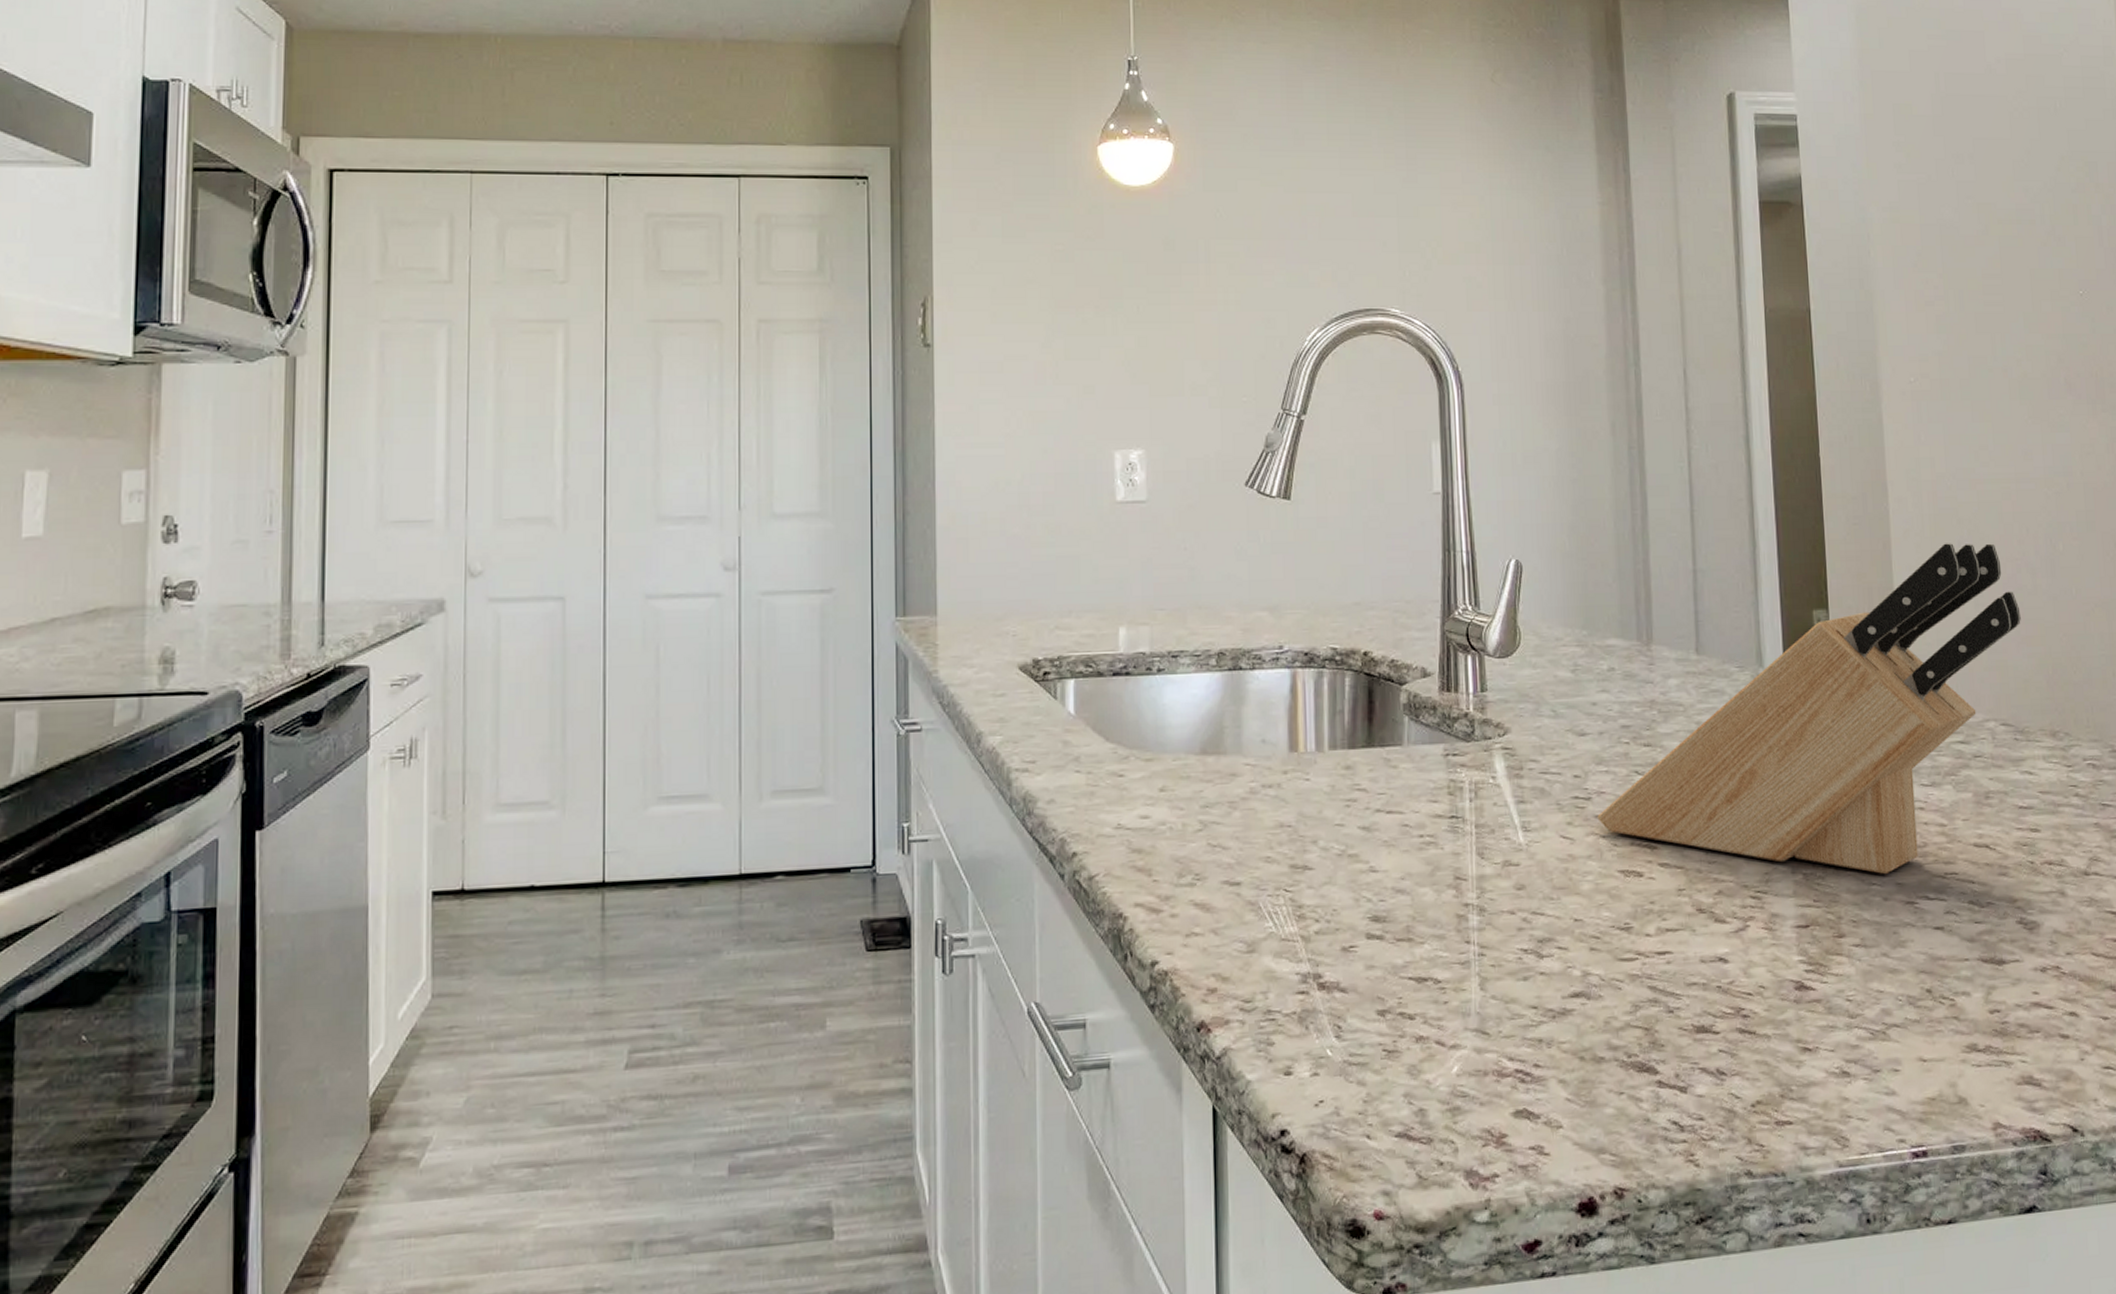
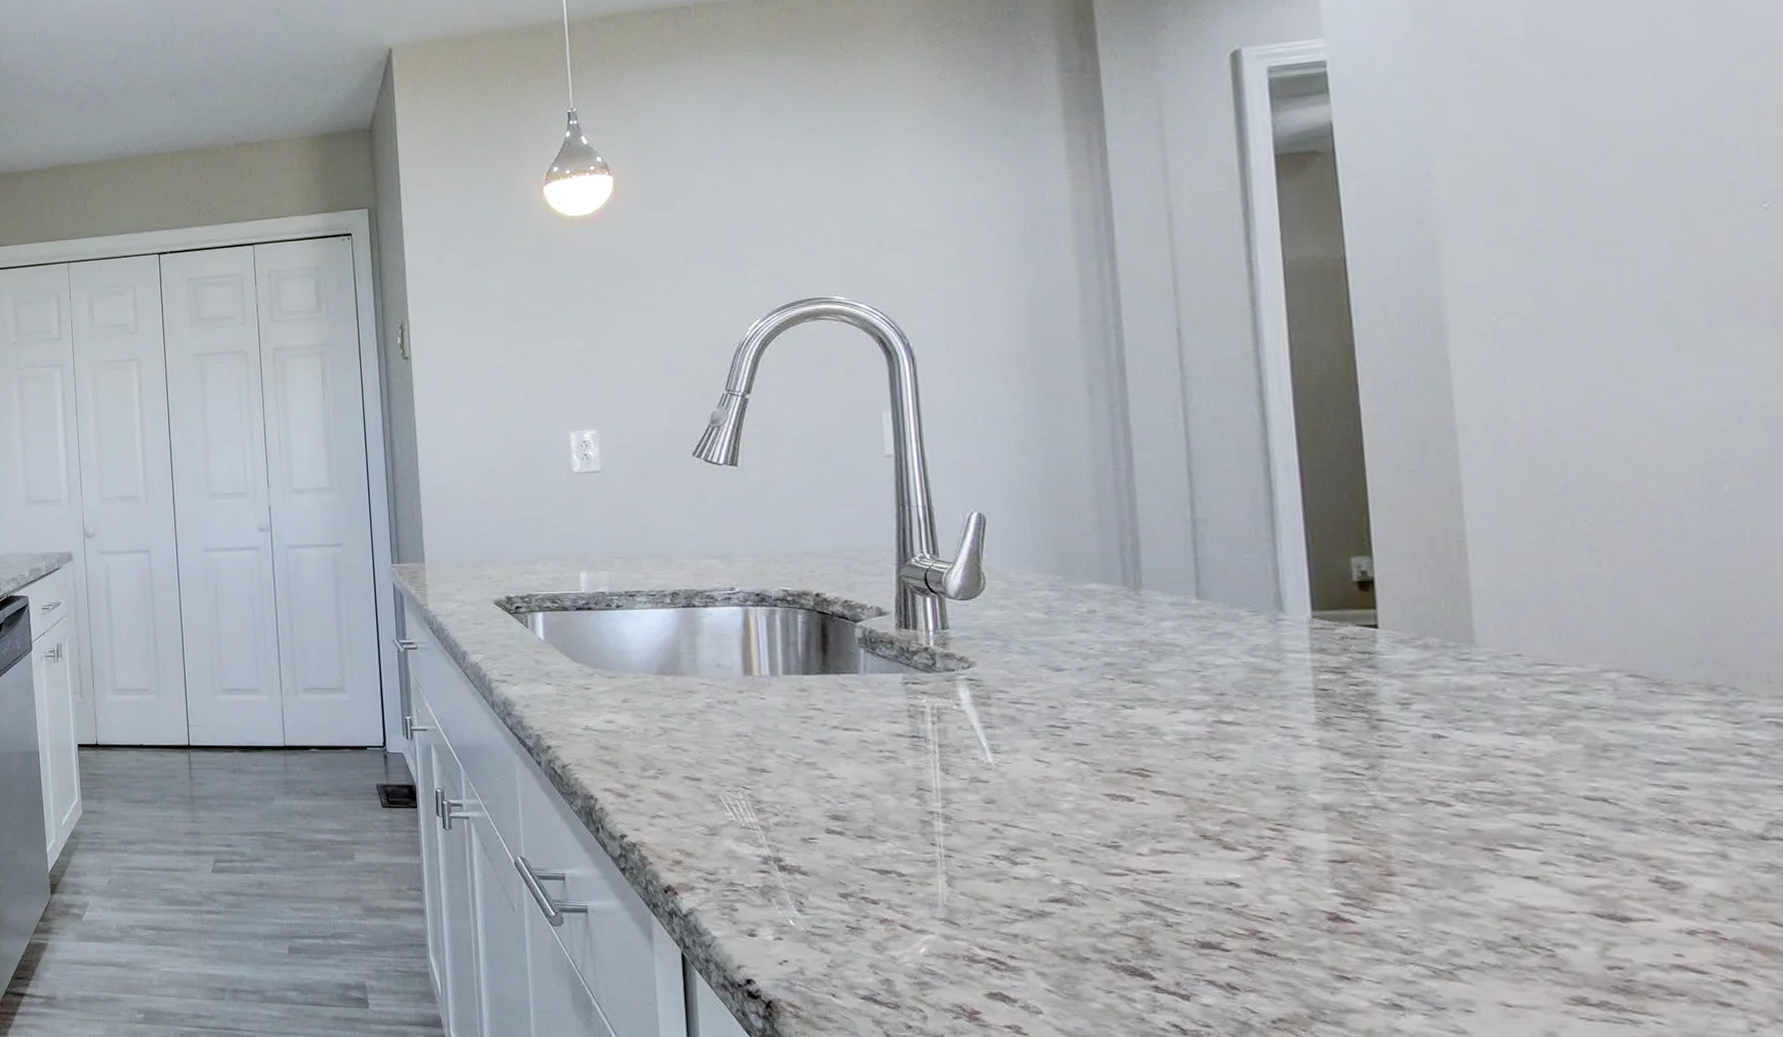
knife block: present [1597,543,2021,875] -> none [1077,486,1661,820]

